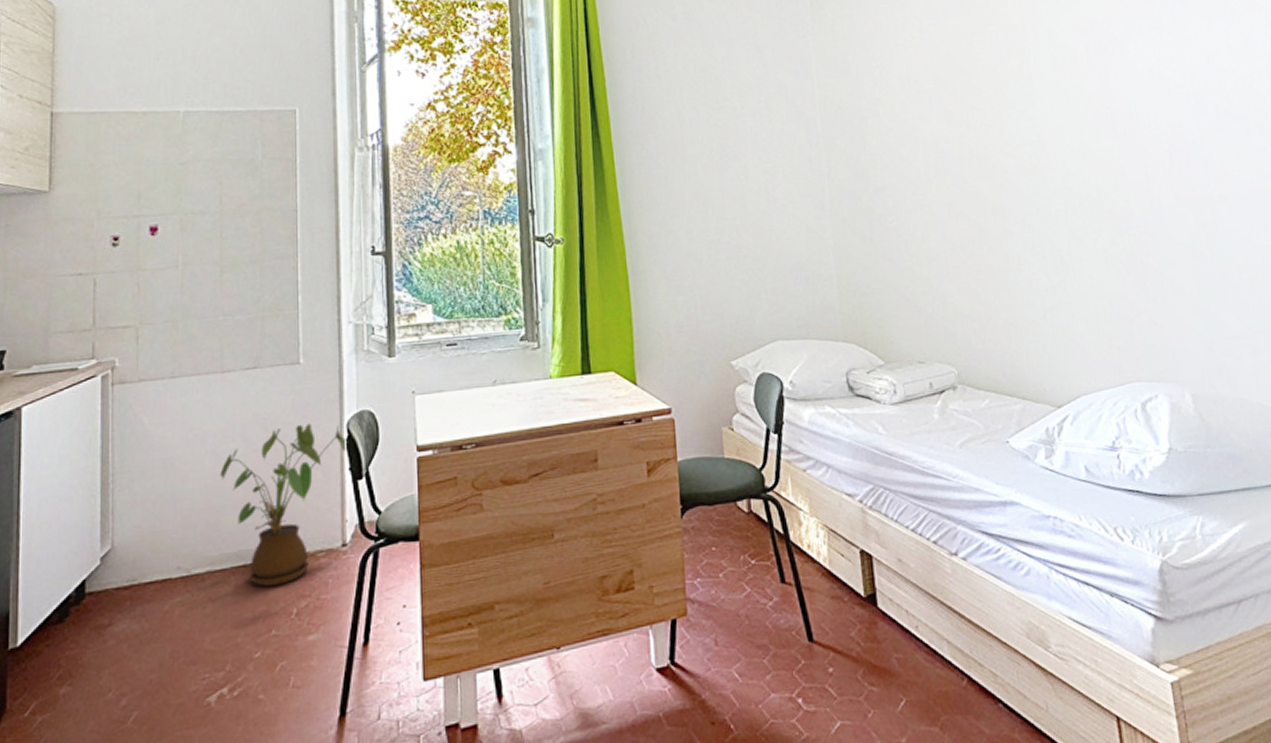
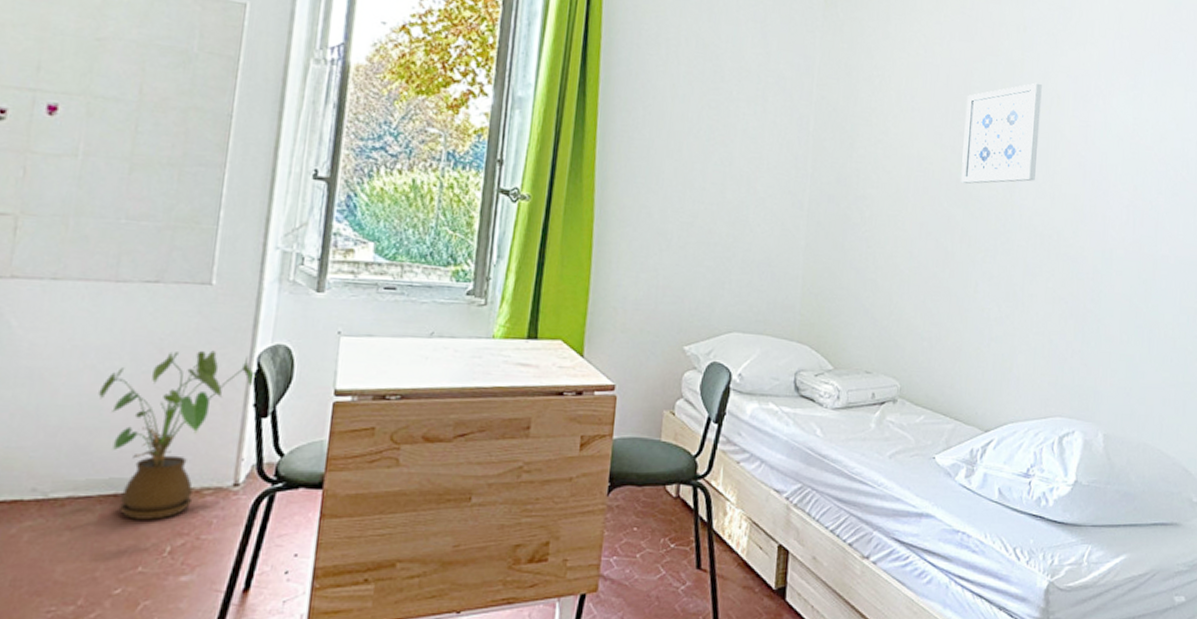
wall art: none [972,42,1061,156] -> present [961,82,1042,184]

